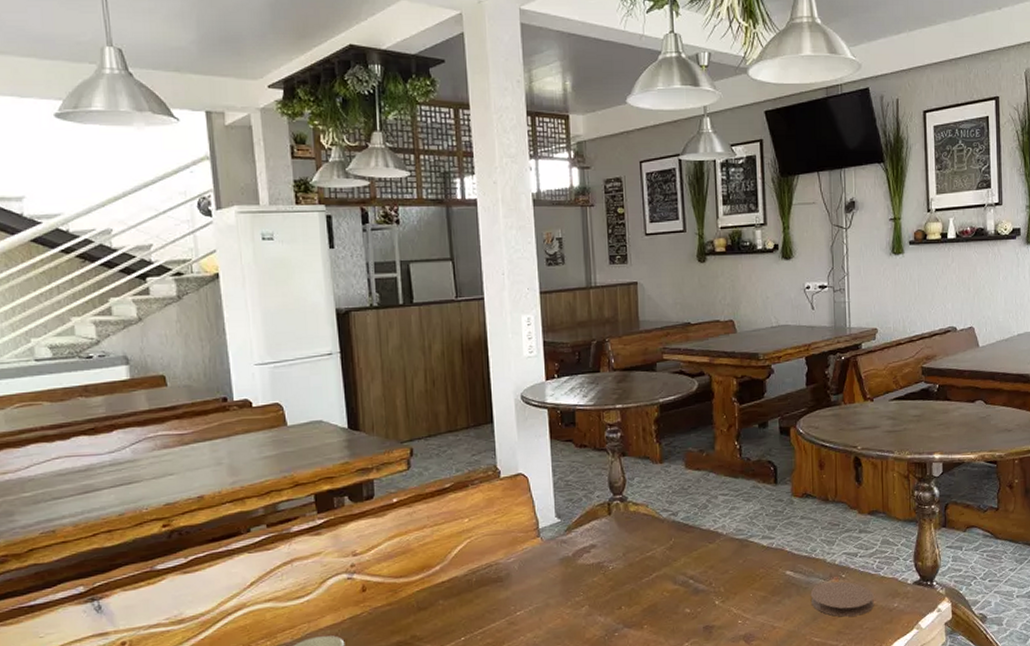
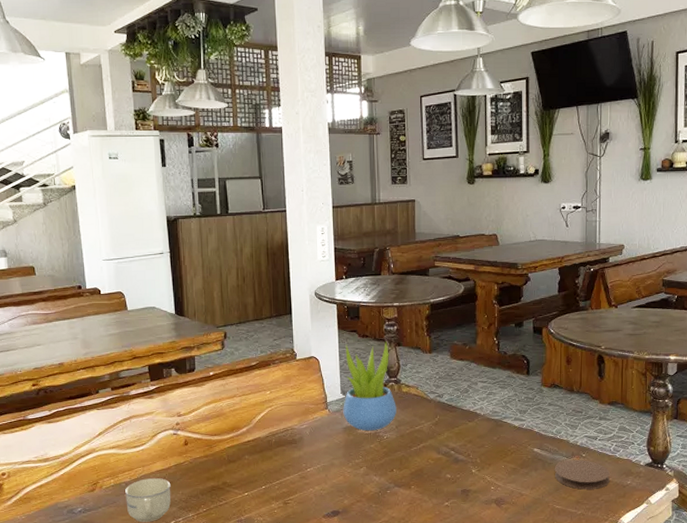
succulent plant: none [558,451,623,561] -> present [343,341,397,431]

